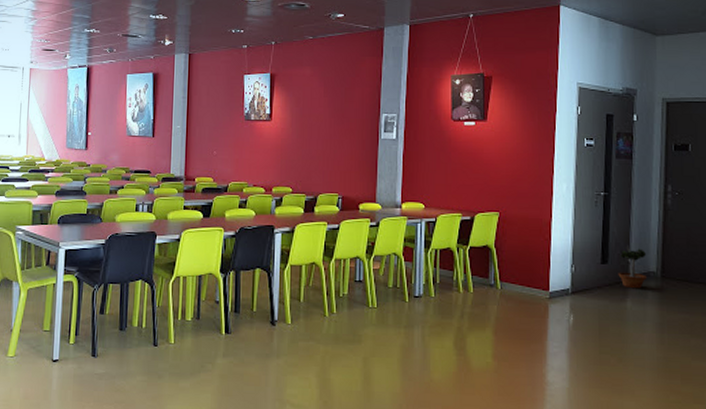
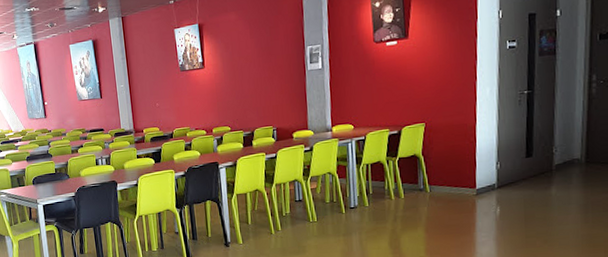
potted tree: present [618,245,647,289] -> none [543,137,571,177]

